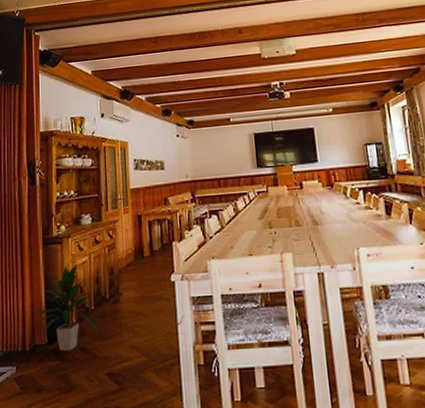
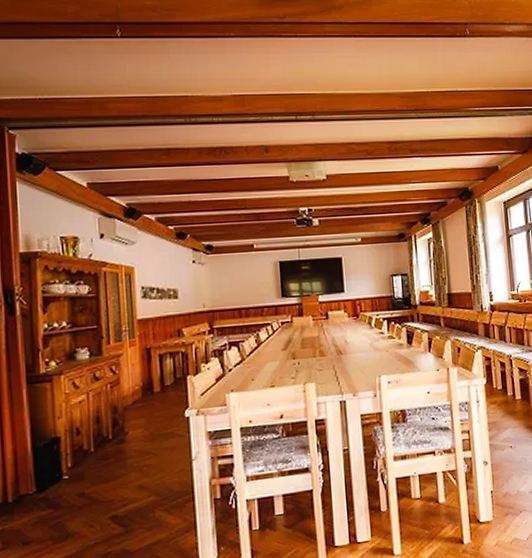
indoor plant: present [37,263,97,352] -> none [21,402,98,500]

